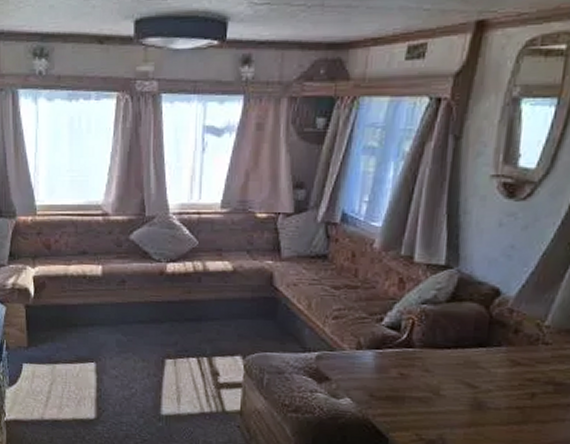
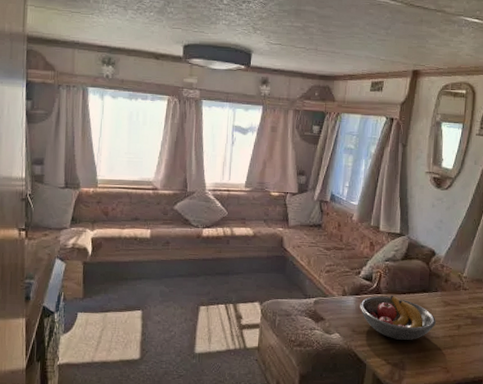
fruit bowl: none [381,350,497,411] -> present [360,295,436,341]

